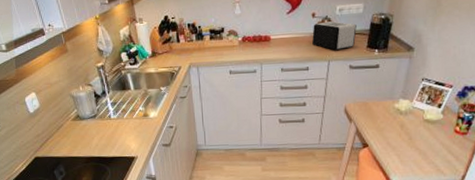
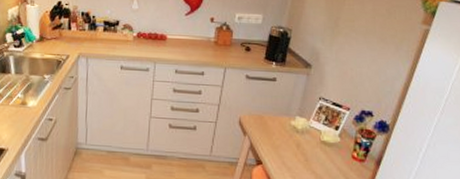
toaster: present [312,21,357,50] -> none [209,28,255,58]

